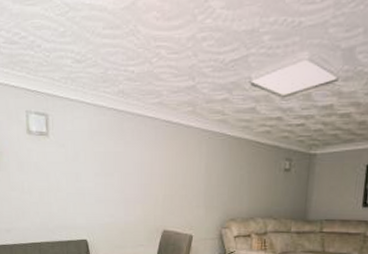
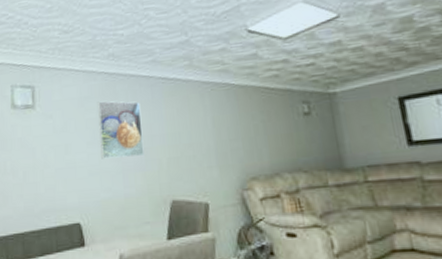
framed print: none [105,136,144,190] -> present [97,101,144,159]

